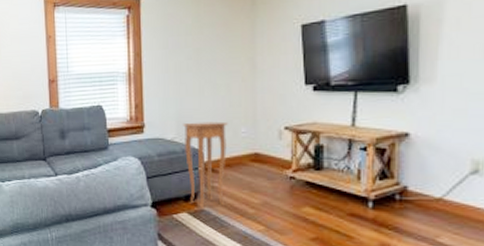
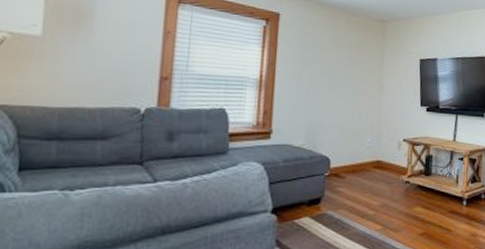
side table: present [183,121,228,210] -> none [312,131,355,214]

